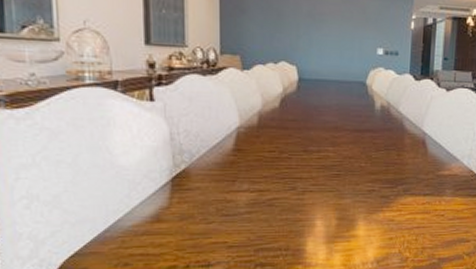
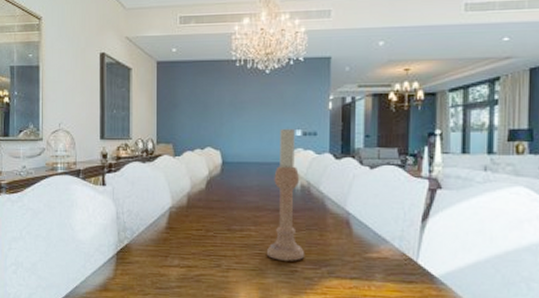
candlestick: none [345,46,383,181] -> present [267,128,305,261]

